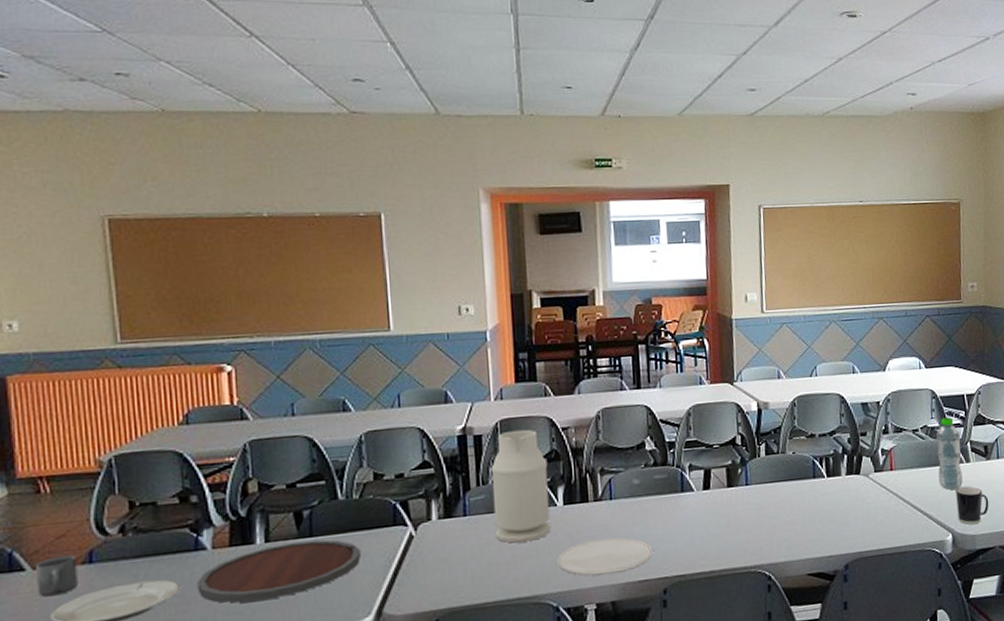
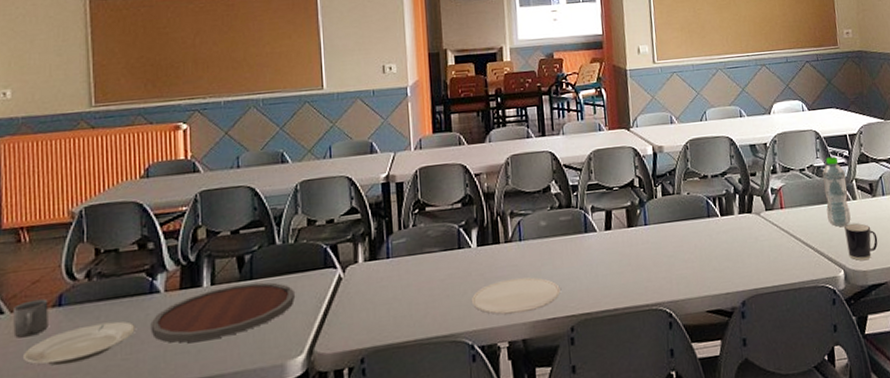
water jug: present [491,429,551,544] -> none [411,176,466,284]

